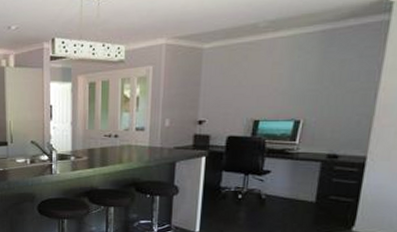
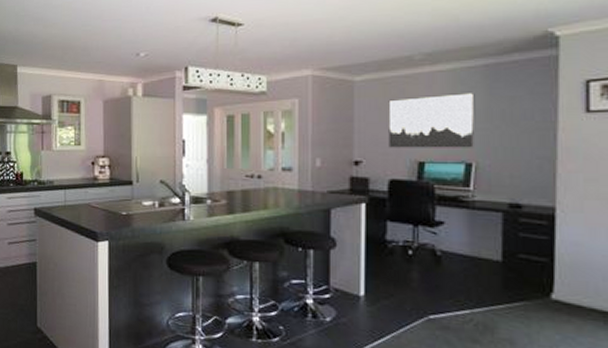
wall art: none [229,57,310,108] -> present [388,93,475,148]

